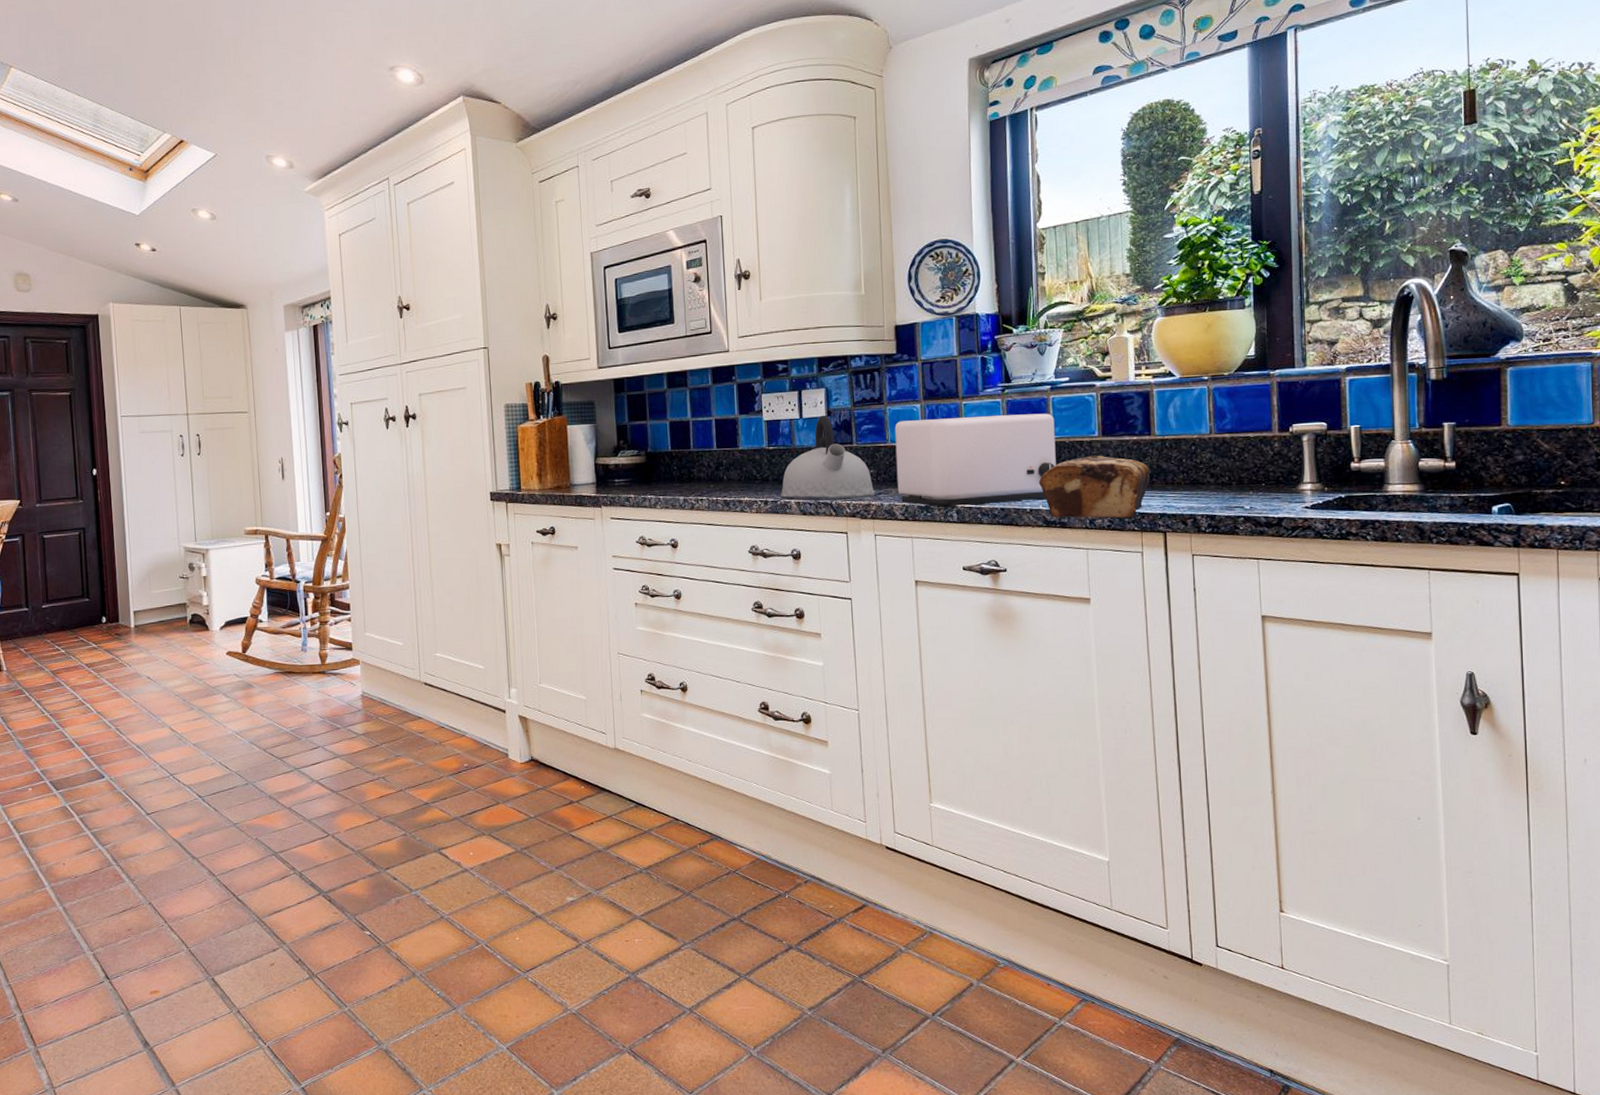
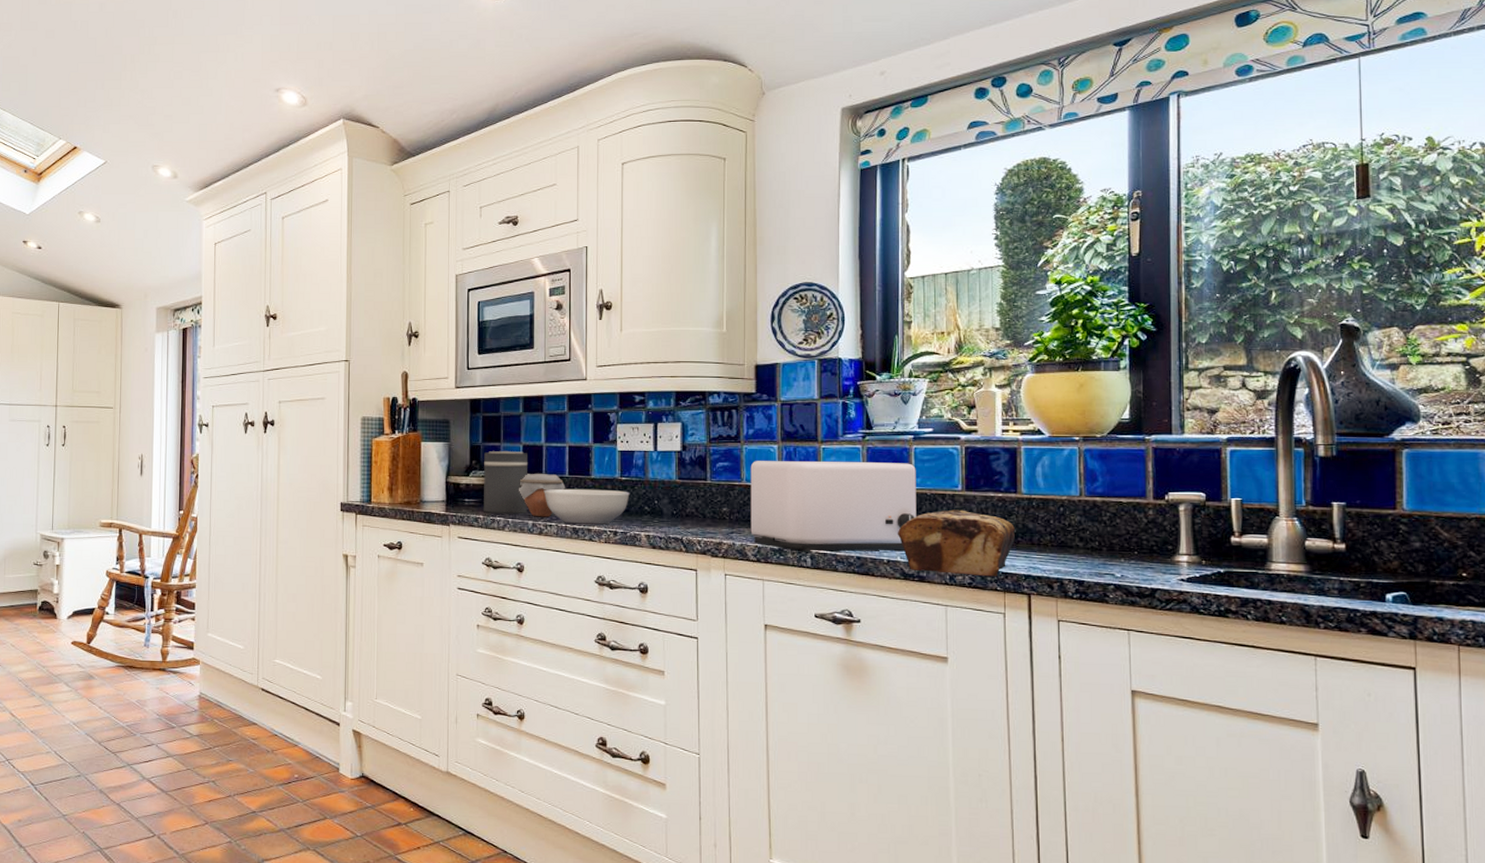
cylinder: none [631,428,678,493] -> present [484,450,528,515]
jar: none [667,448,715,493] -> present [518,474,566,517]
bowl: none [693,460,778,498] -> present [543,488,630,526]
kettle: present [780,415,875,501] -> none [630,449,727,537]

